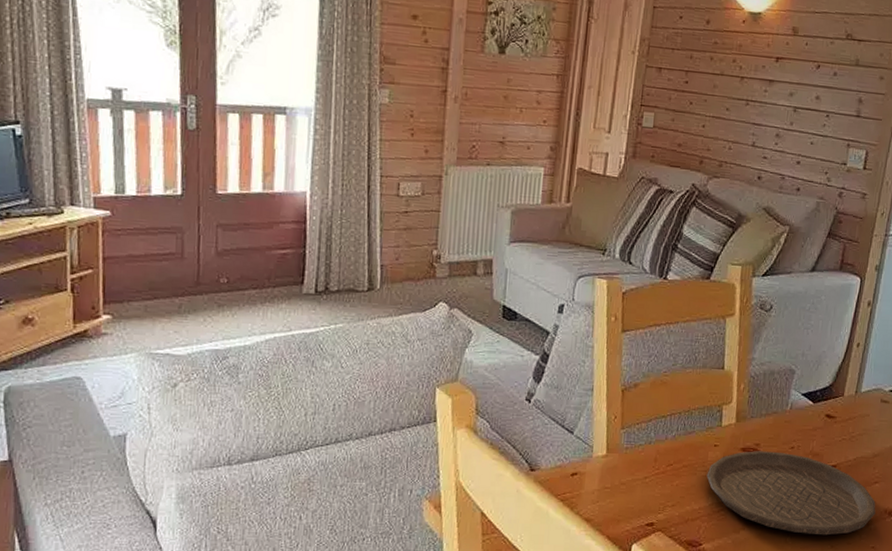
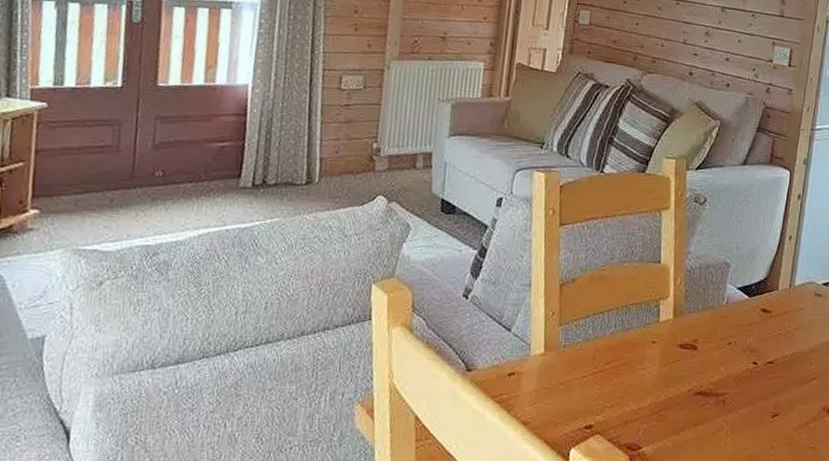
plate: present [706,451,876,536] -> none [645,347,814,436]

